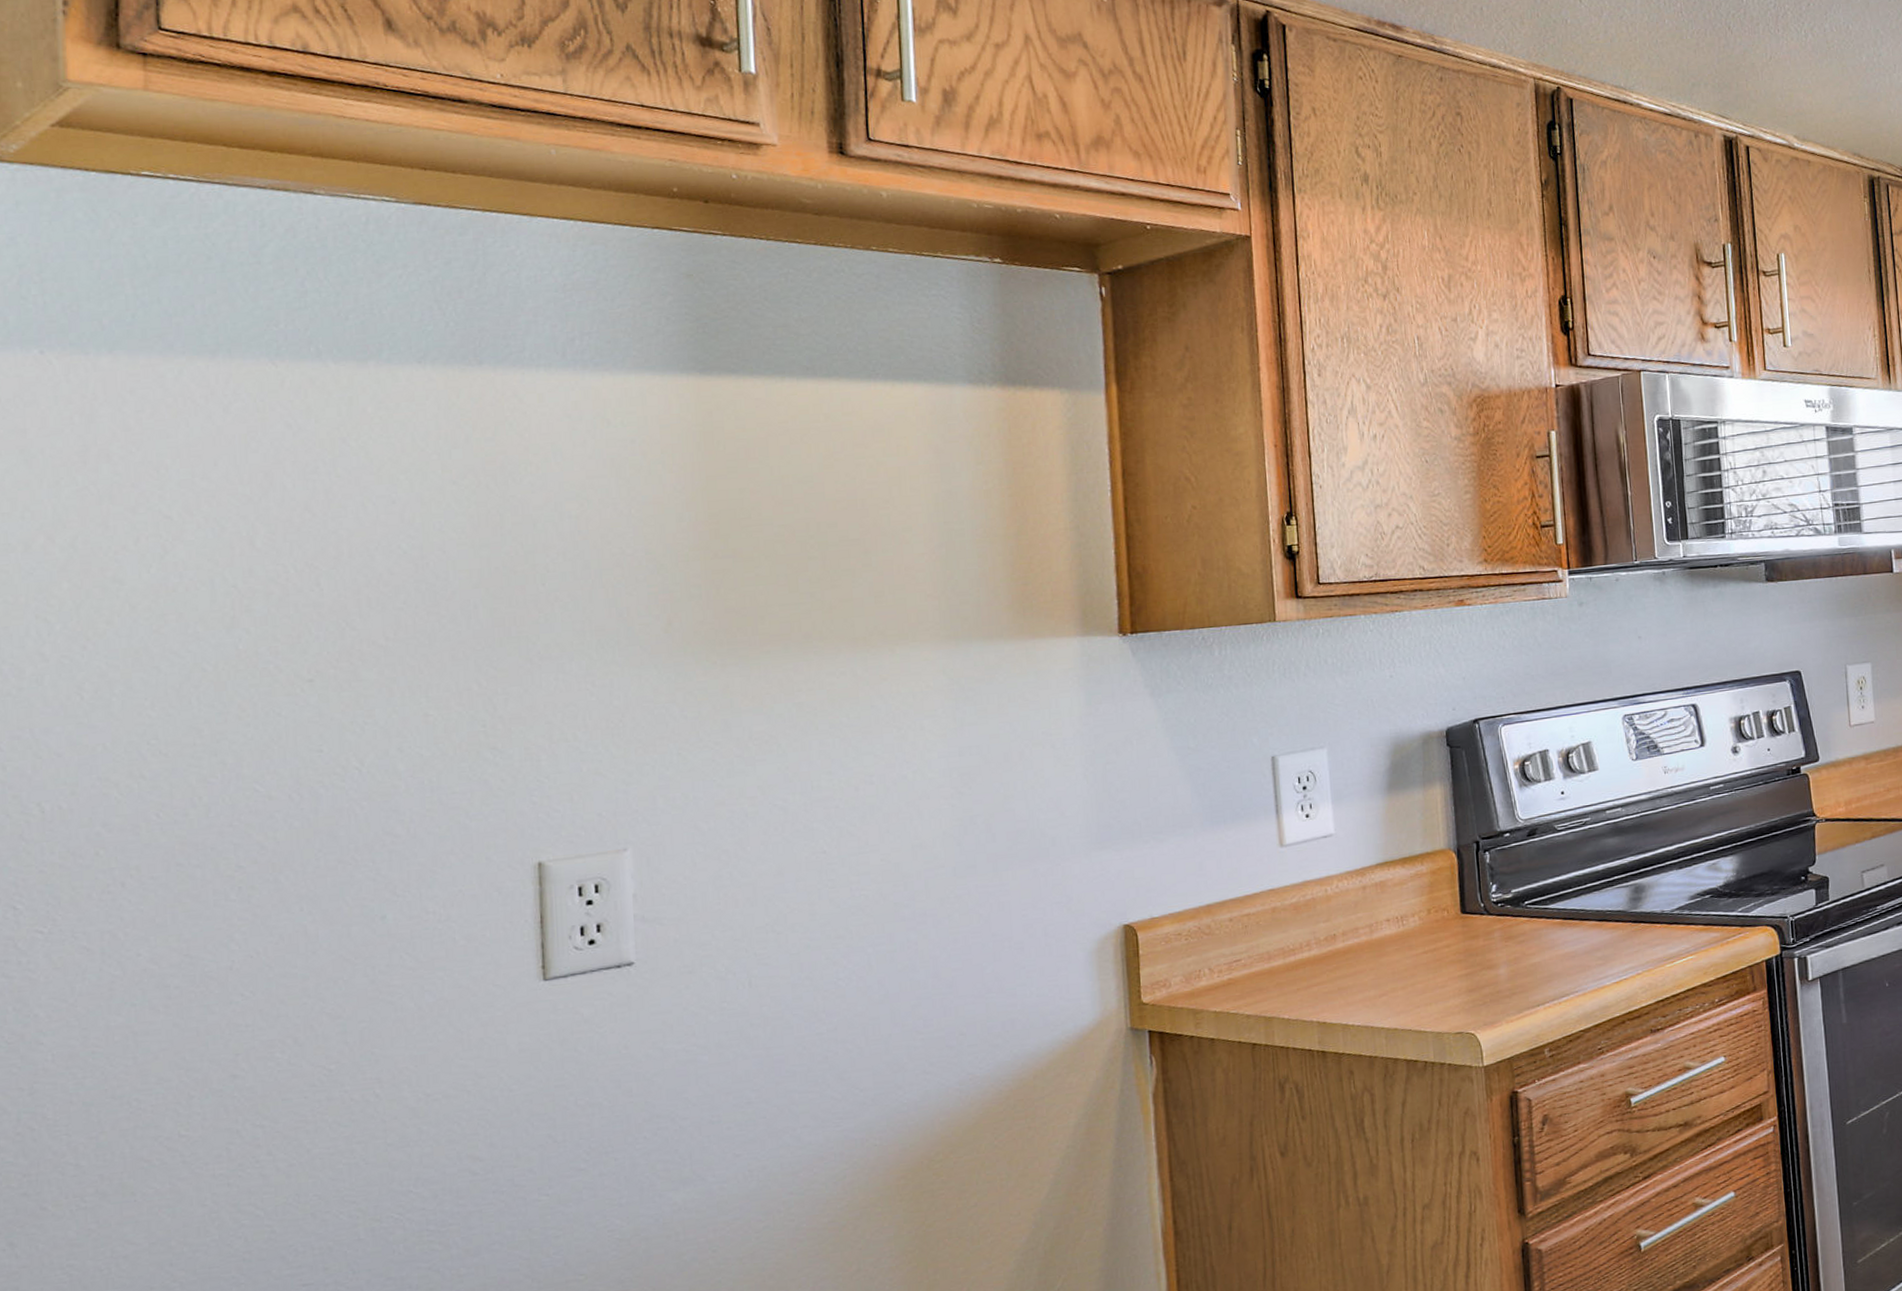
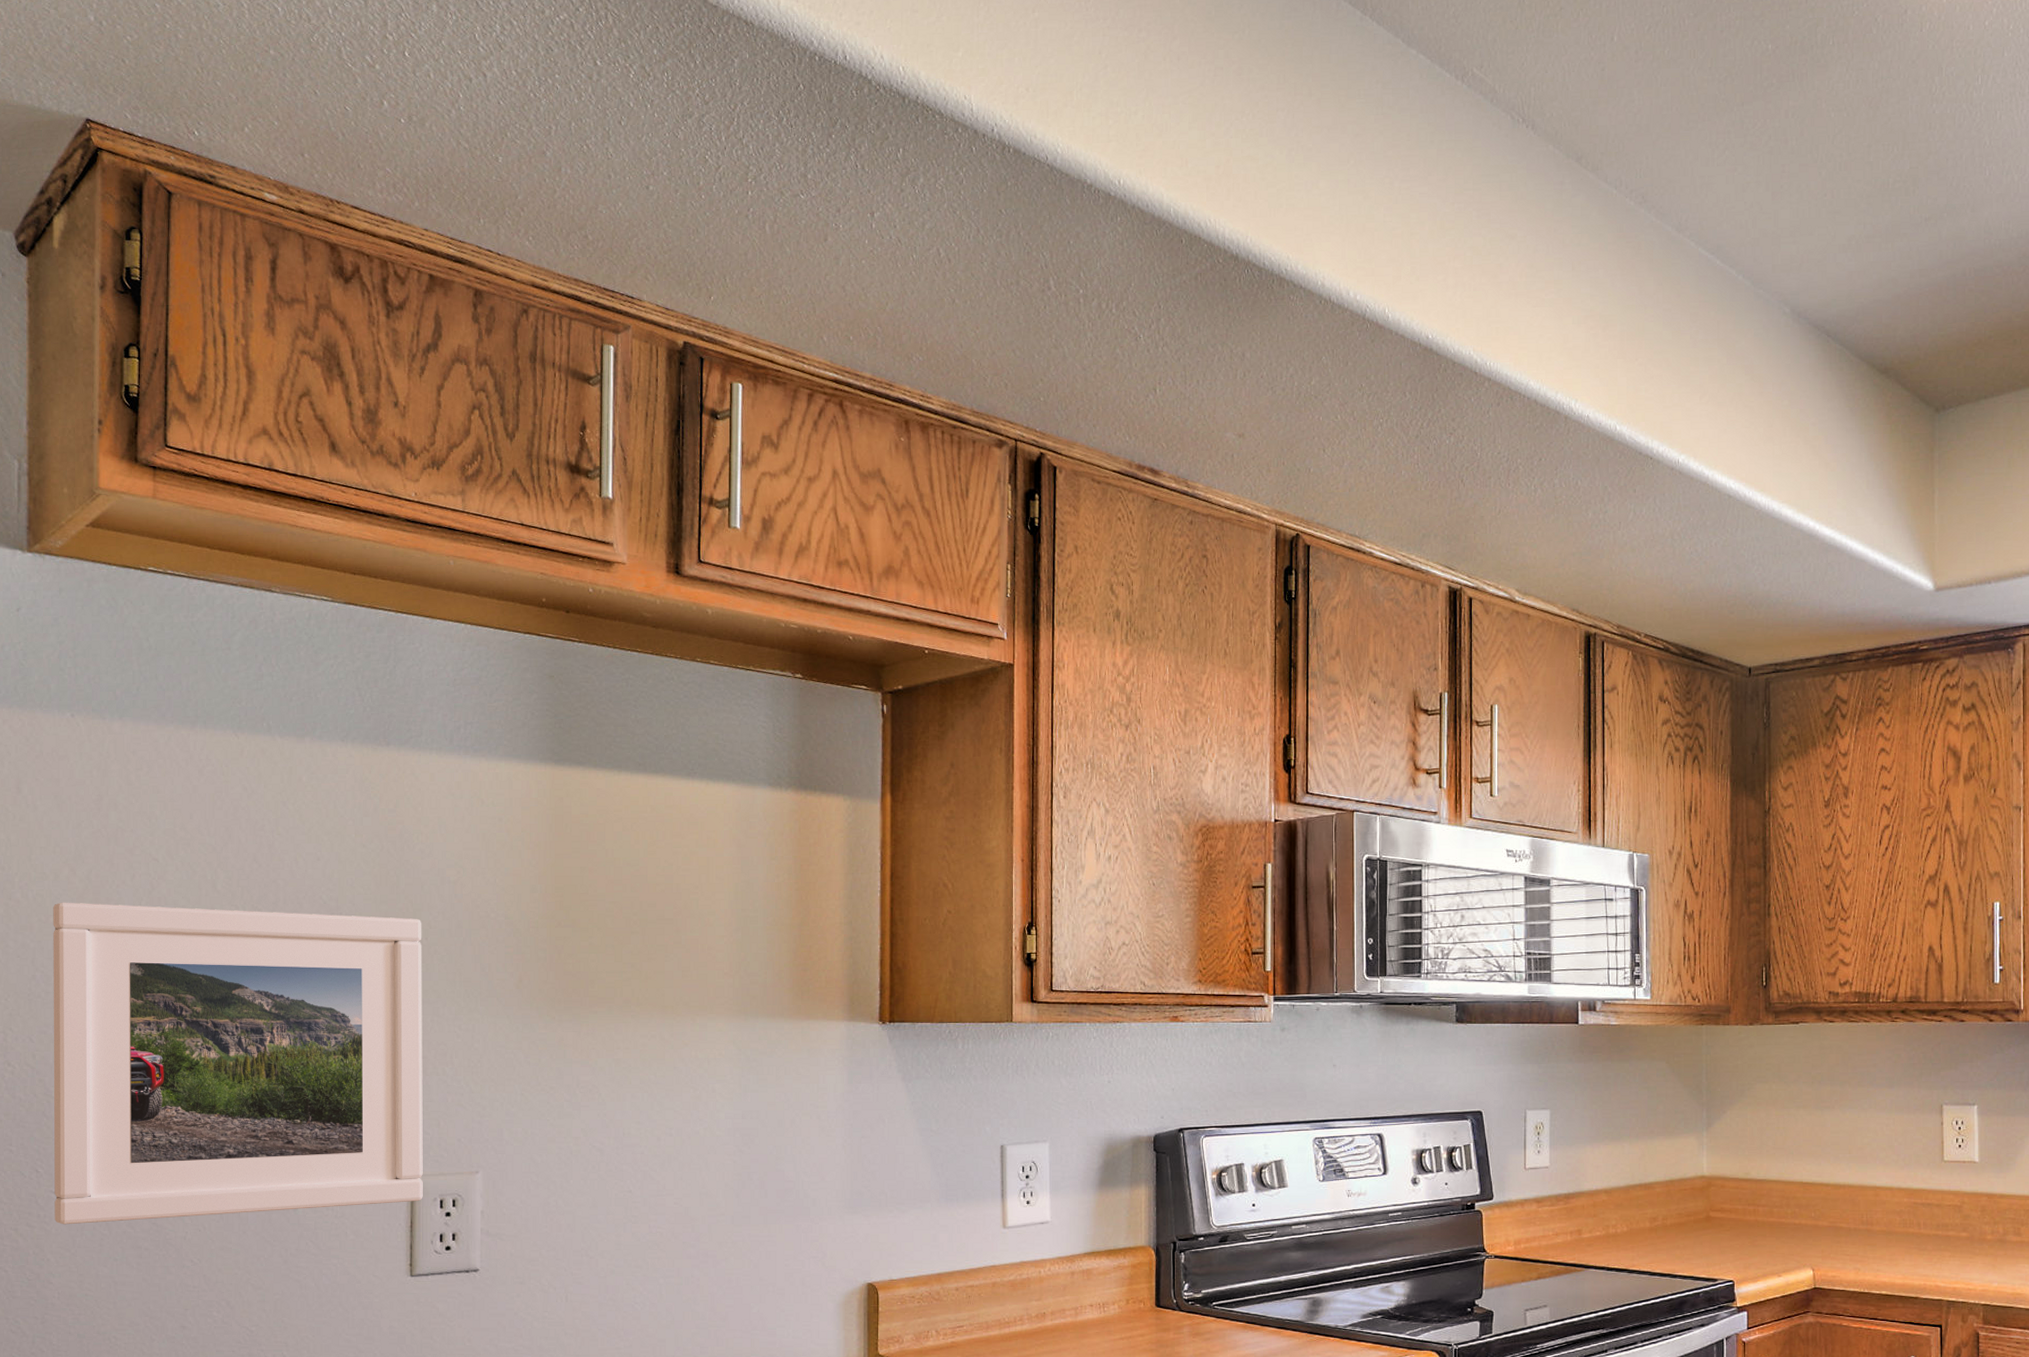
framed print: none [23,562,555,970] -> present [53,902,423,1225]

